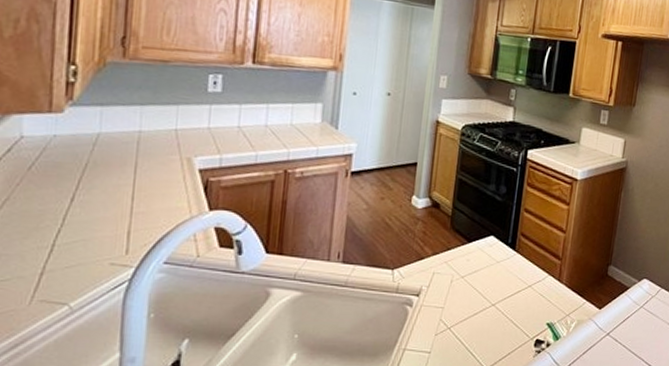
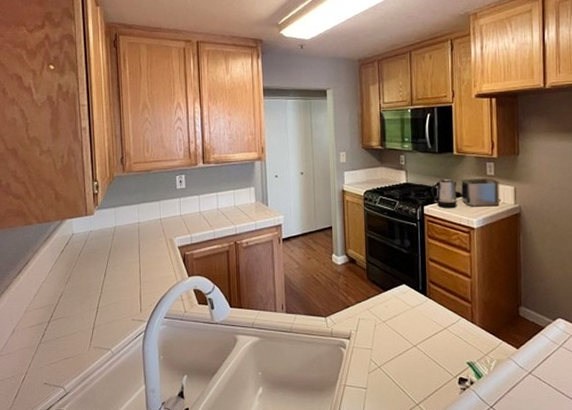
kettle: none [537,121,568,156] -> present [430,178,458,209]
toaster: none [569,125,611,159] -> present [461,178,501,207]

